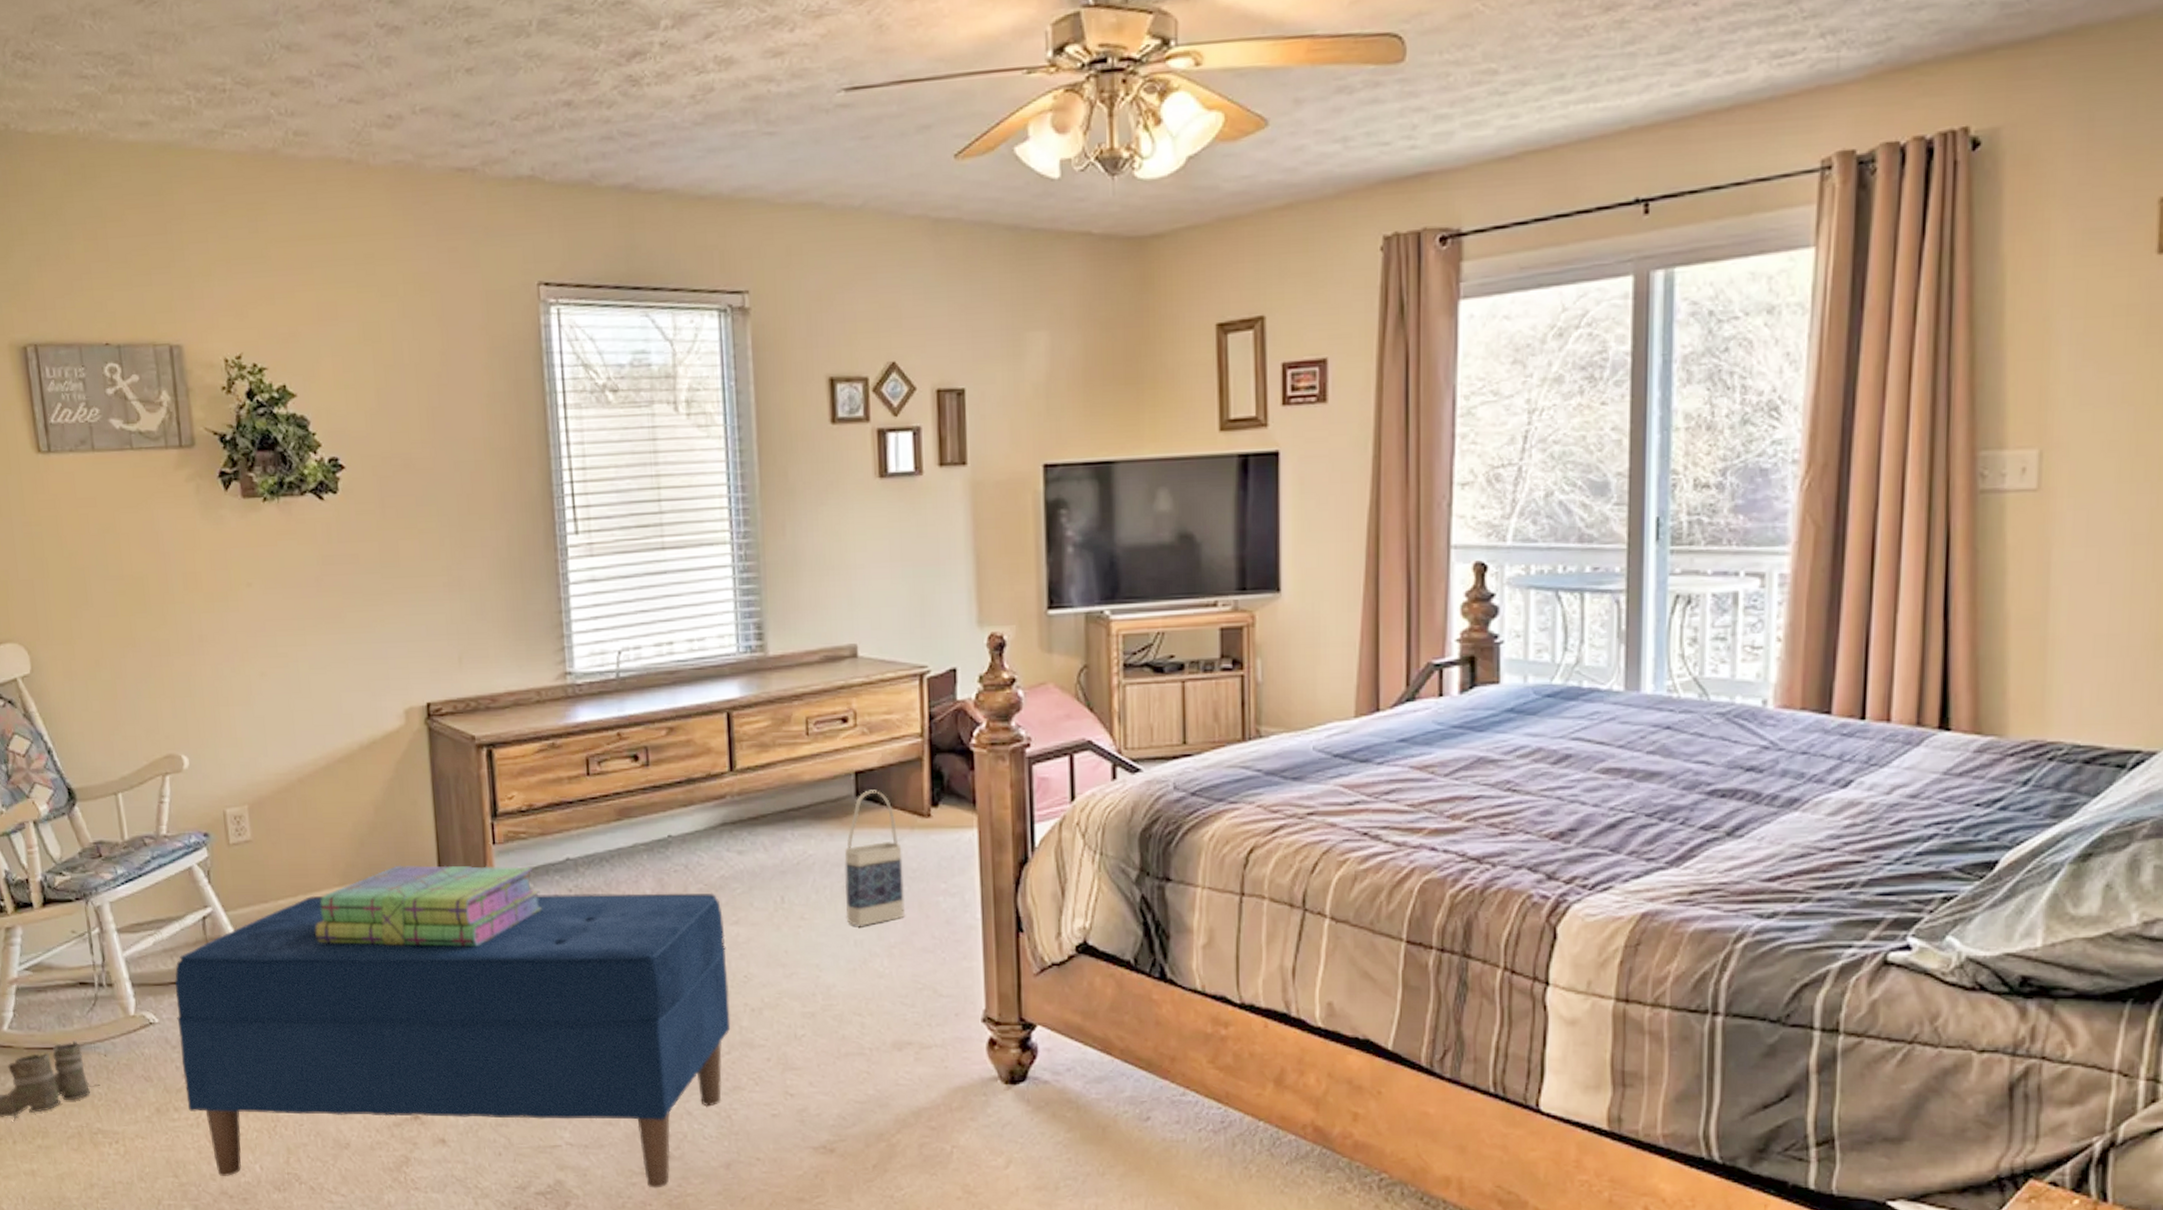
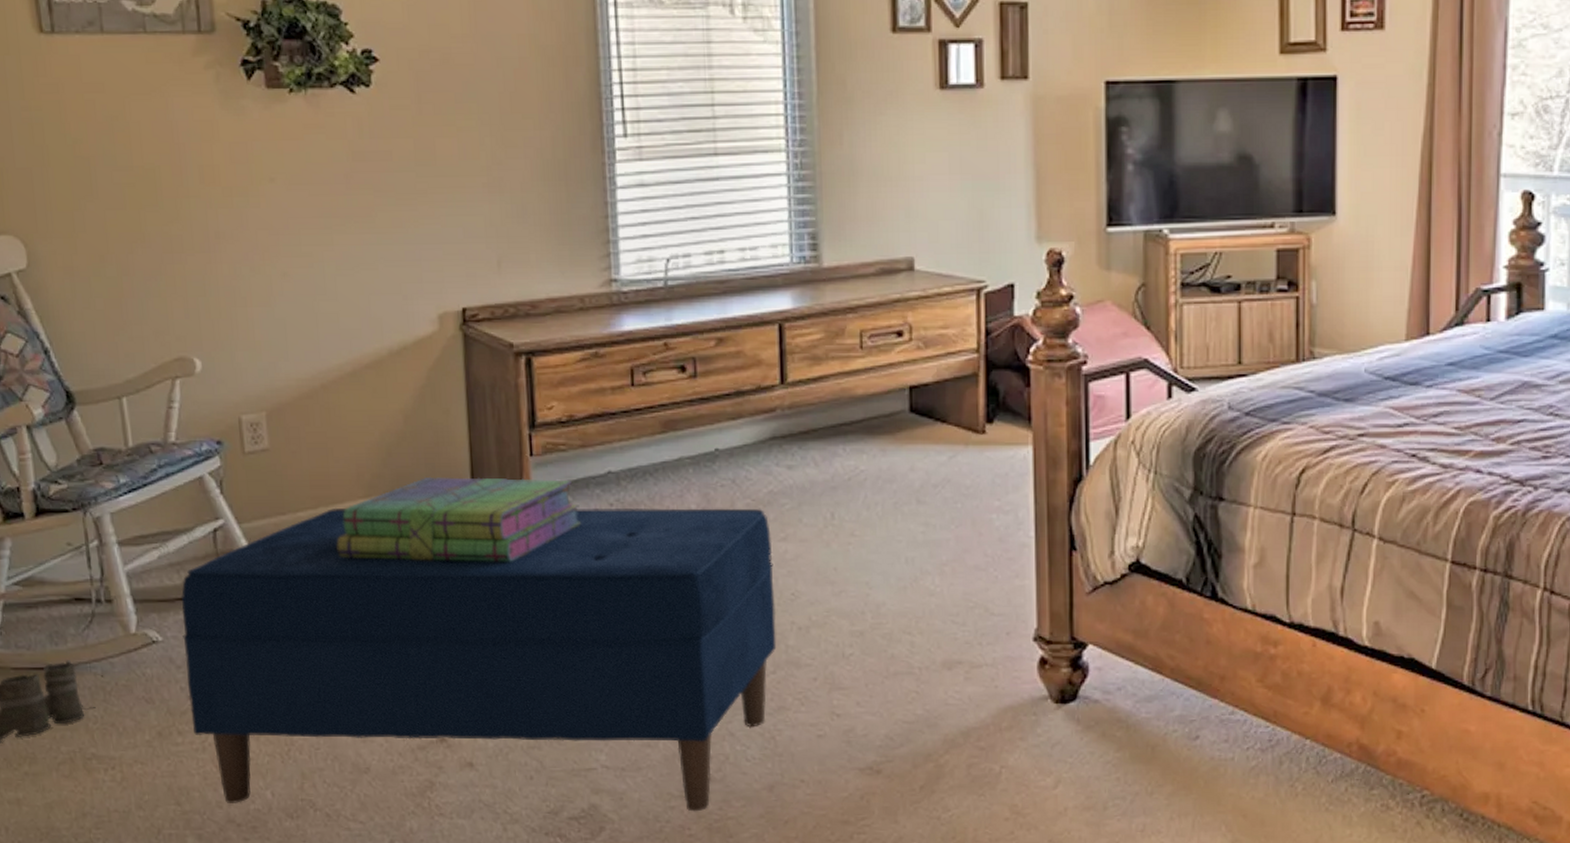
bag: present [844,789,905,927] -> none [896,405,957,545]

